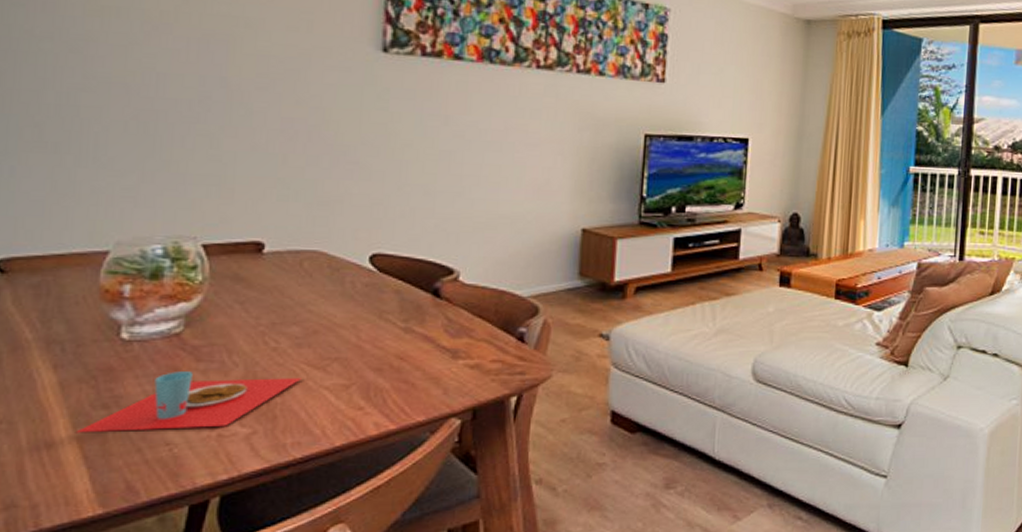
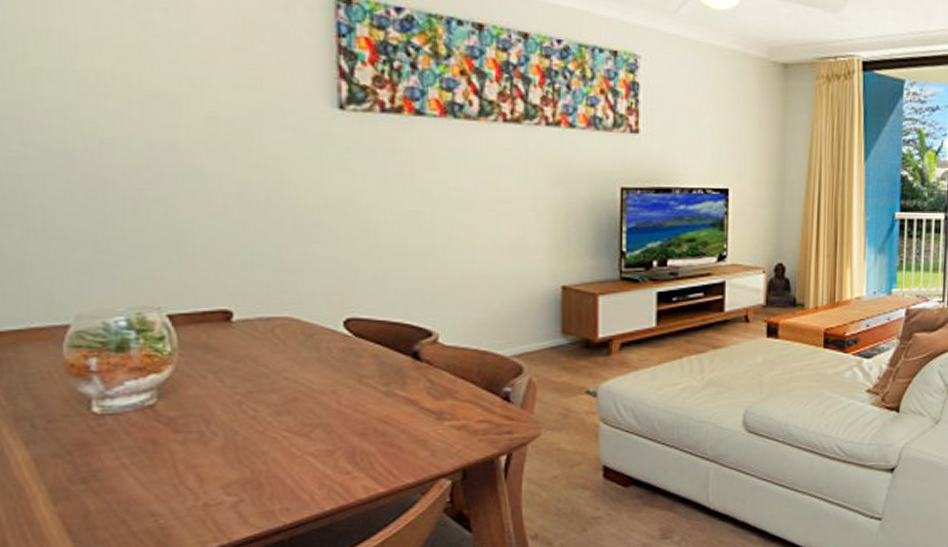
place setting: present [75,371,301,433] -> none [56,443,284,508]

